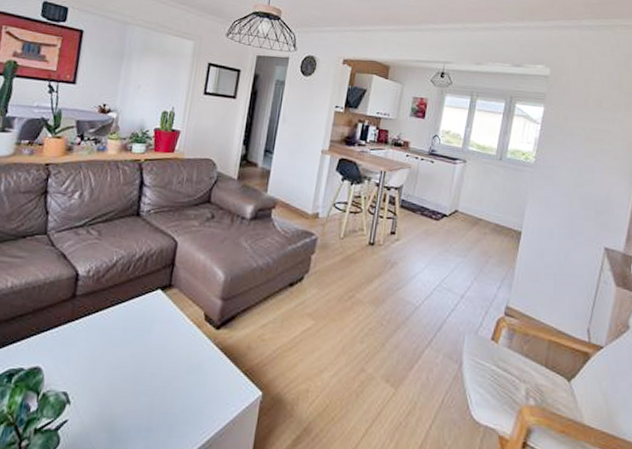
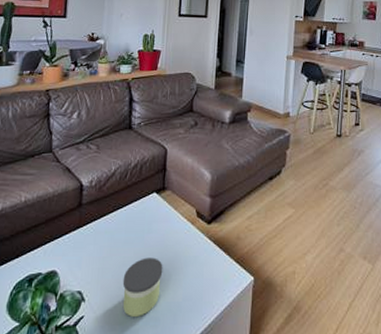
candle: none [112,361,162,426] -> present [122,257,163,317]

